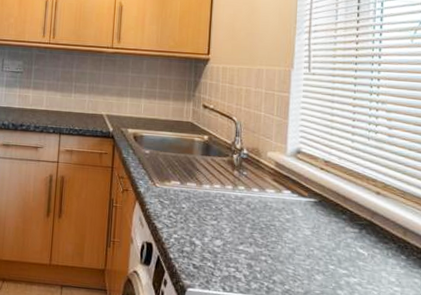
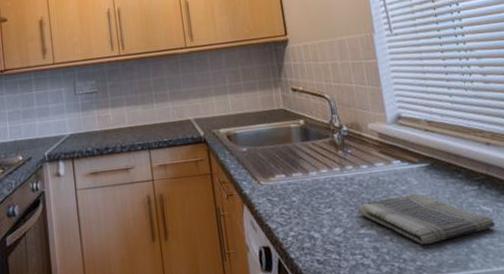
dish towel: none [240,222,367,272] -> present [357,194,495,245]

